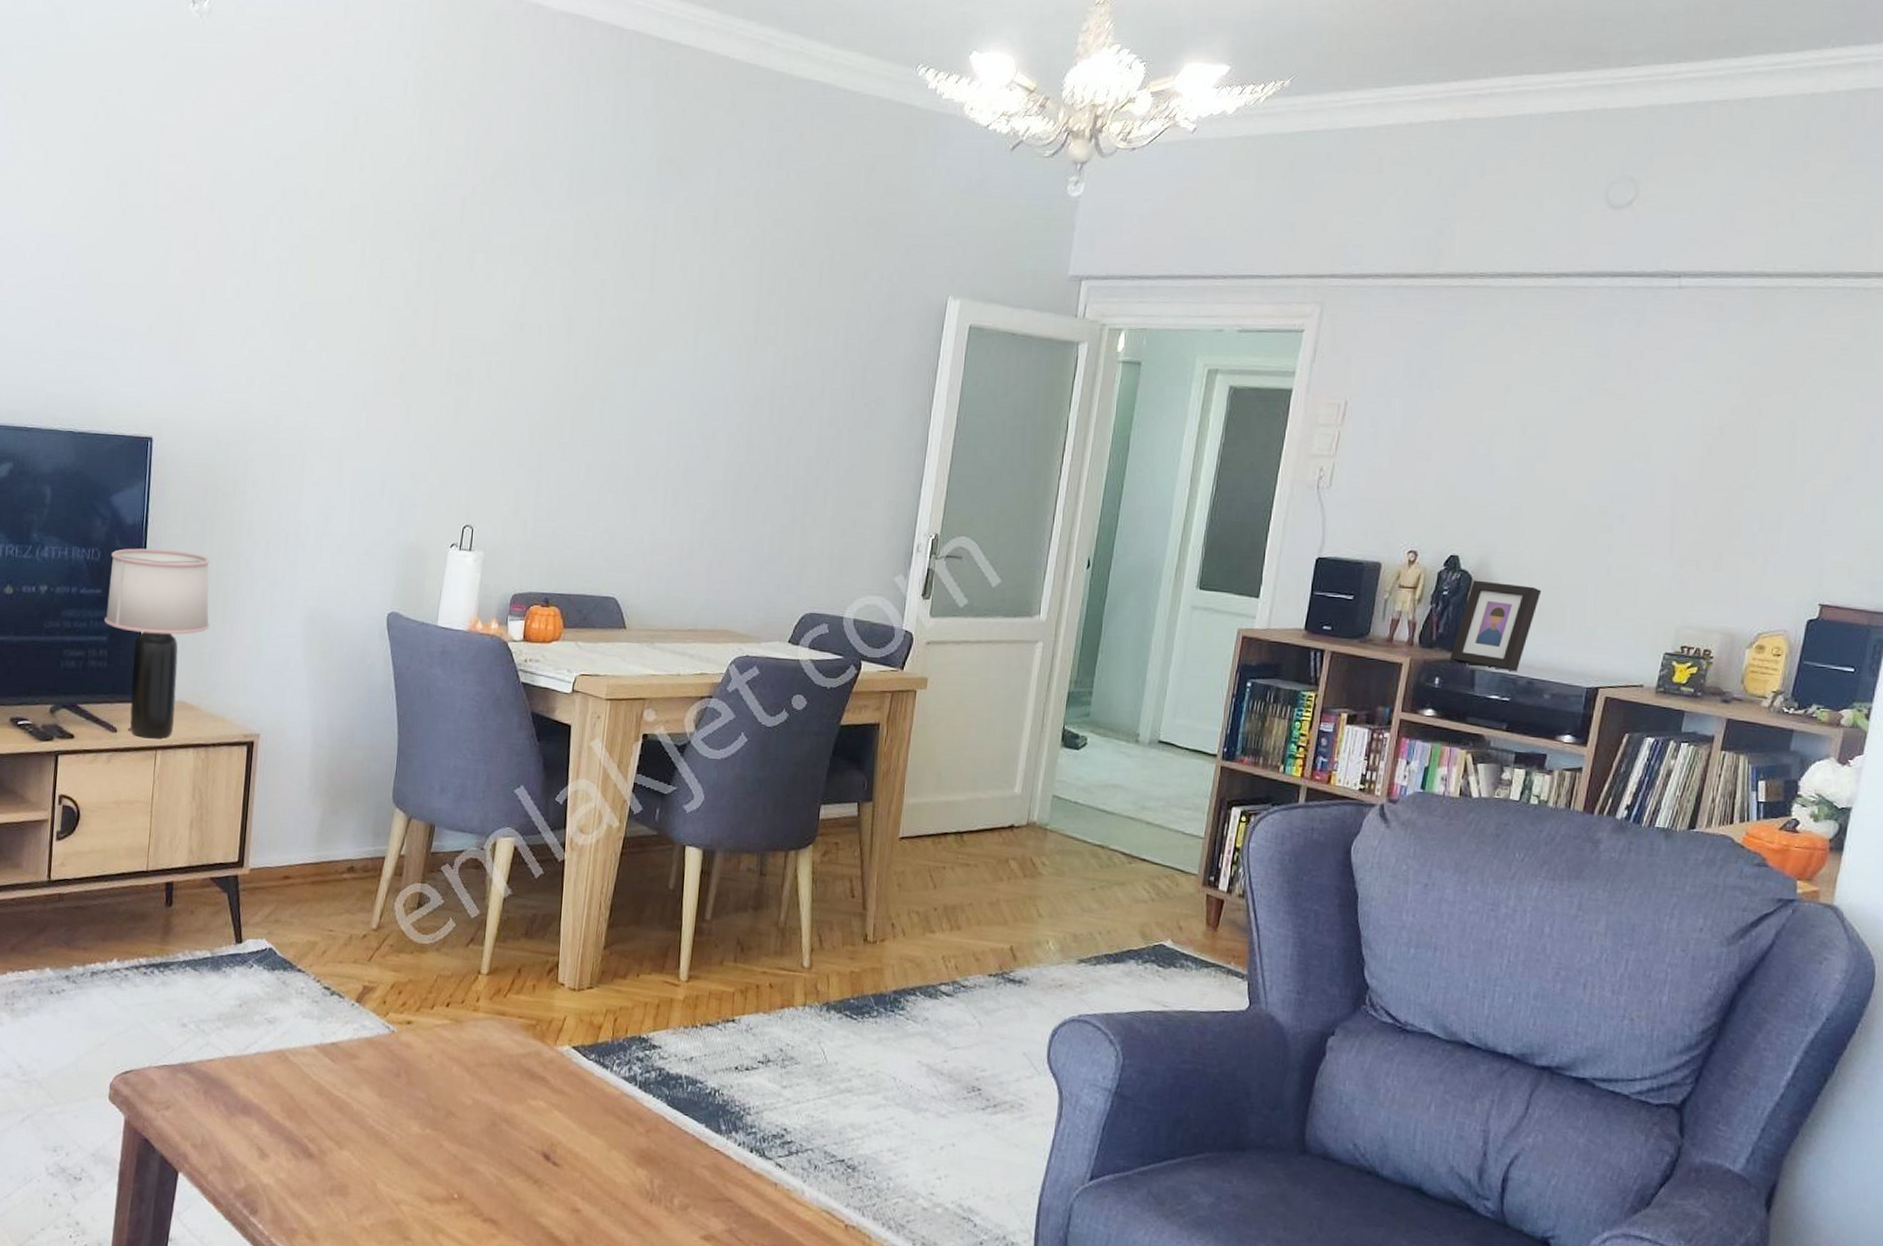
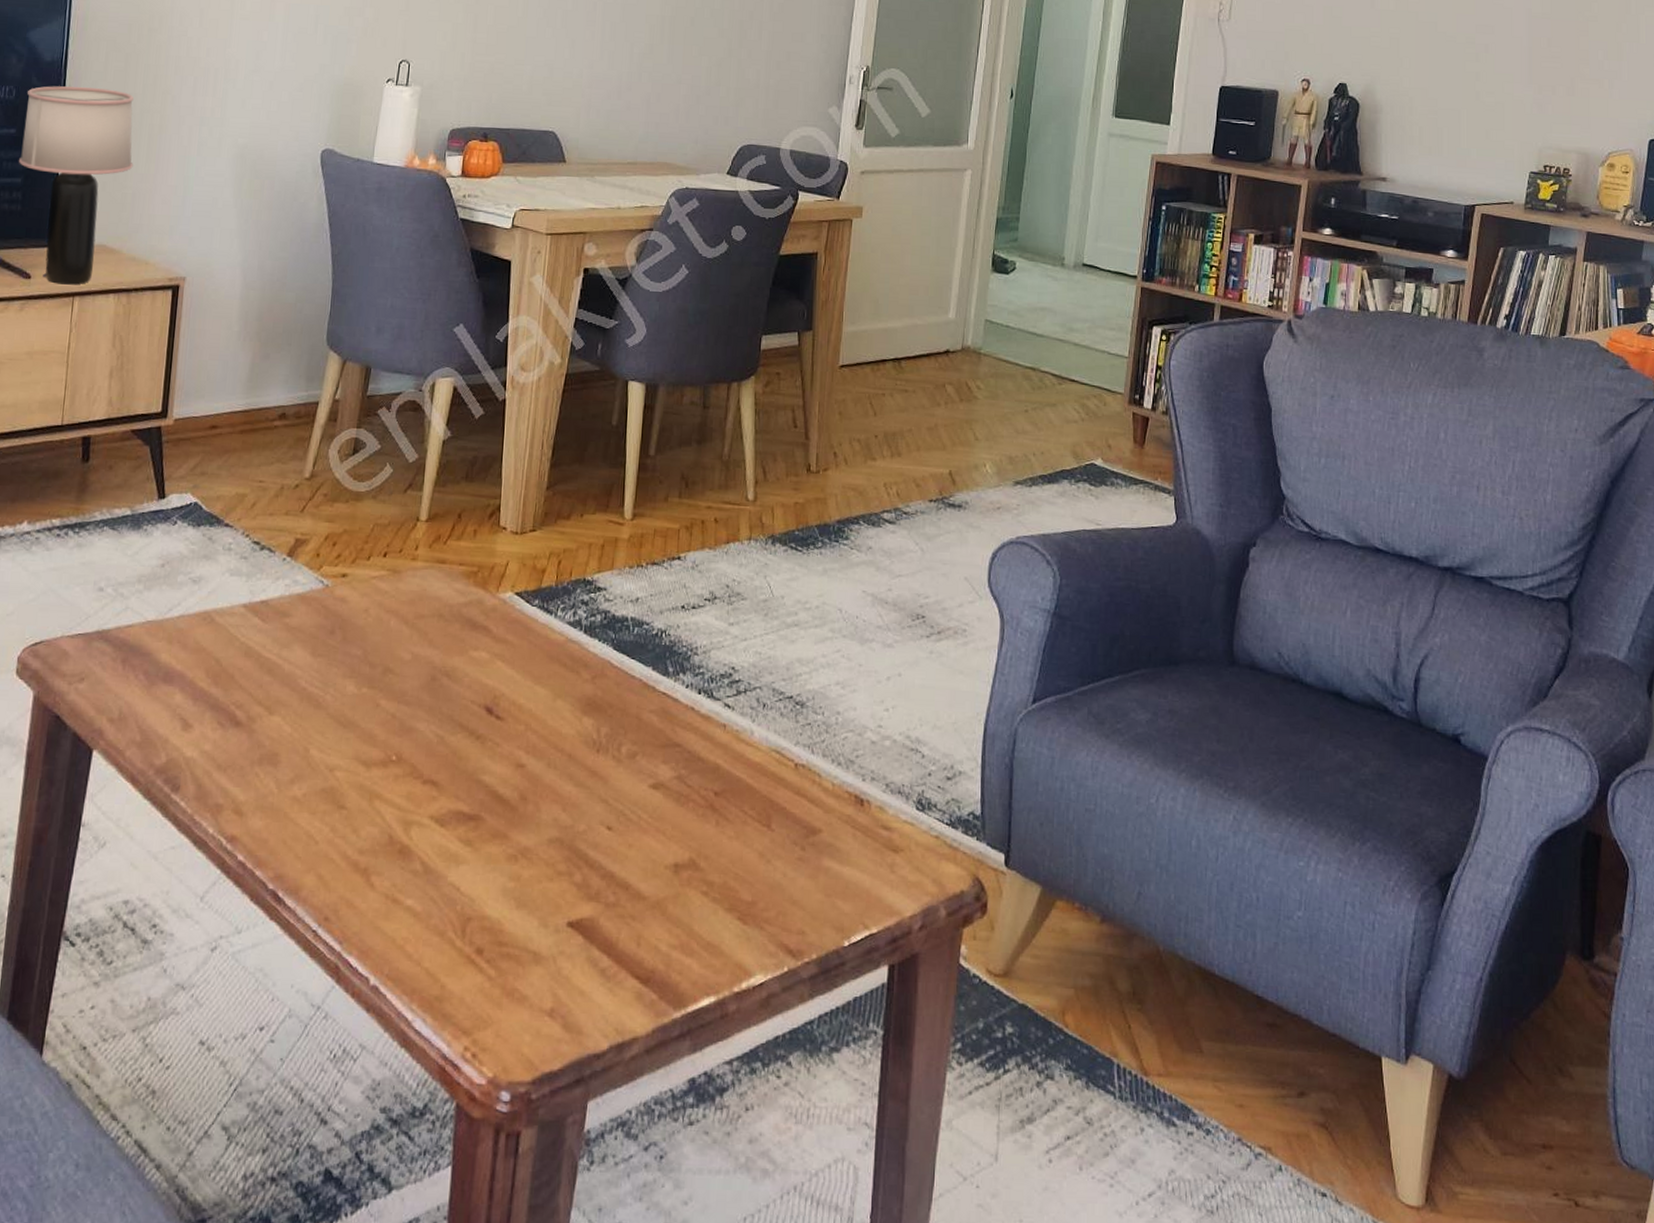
picture frame: present [1449,580,1542,672] -> none [1343,106,1421,192]

